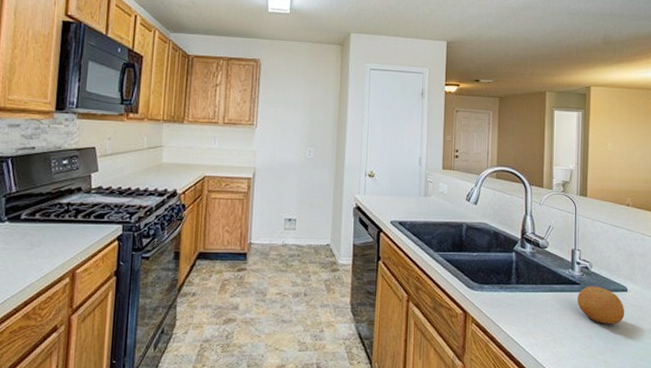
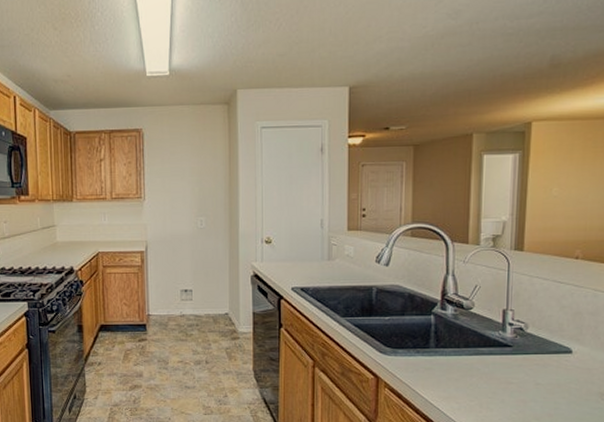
fruit: present [578,286,625,325] -> none [509,348,568,389]

